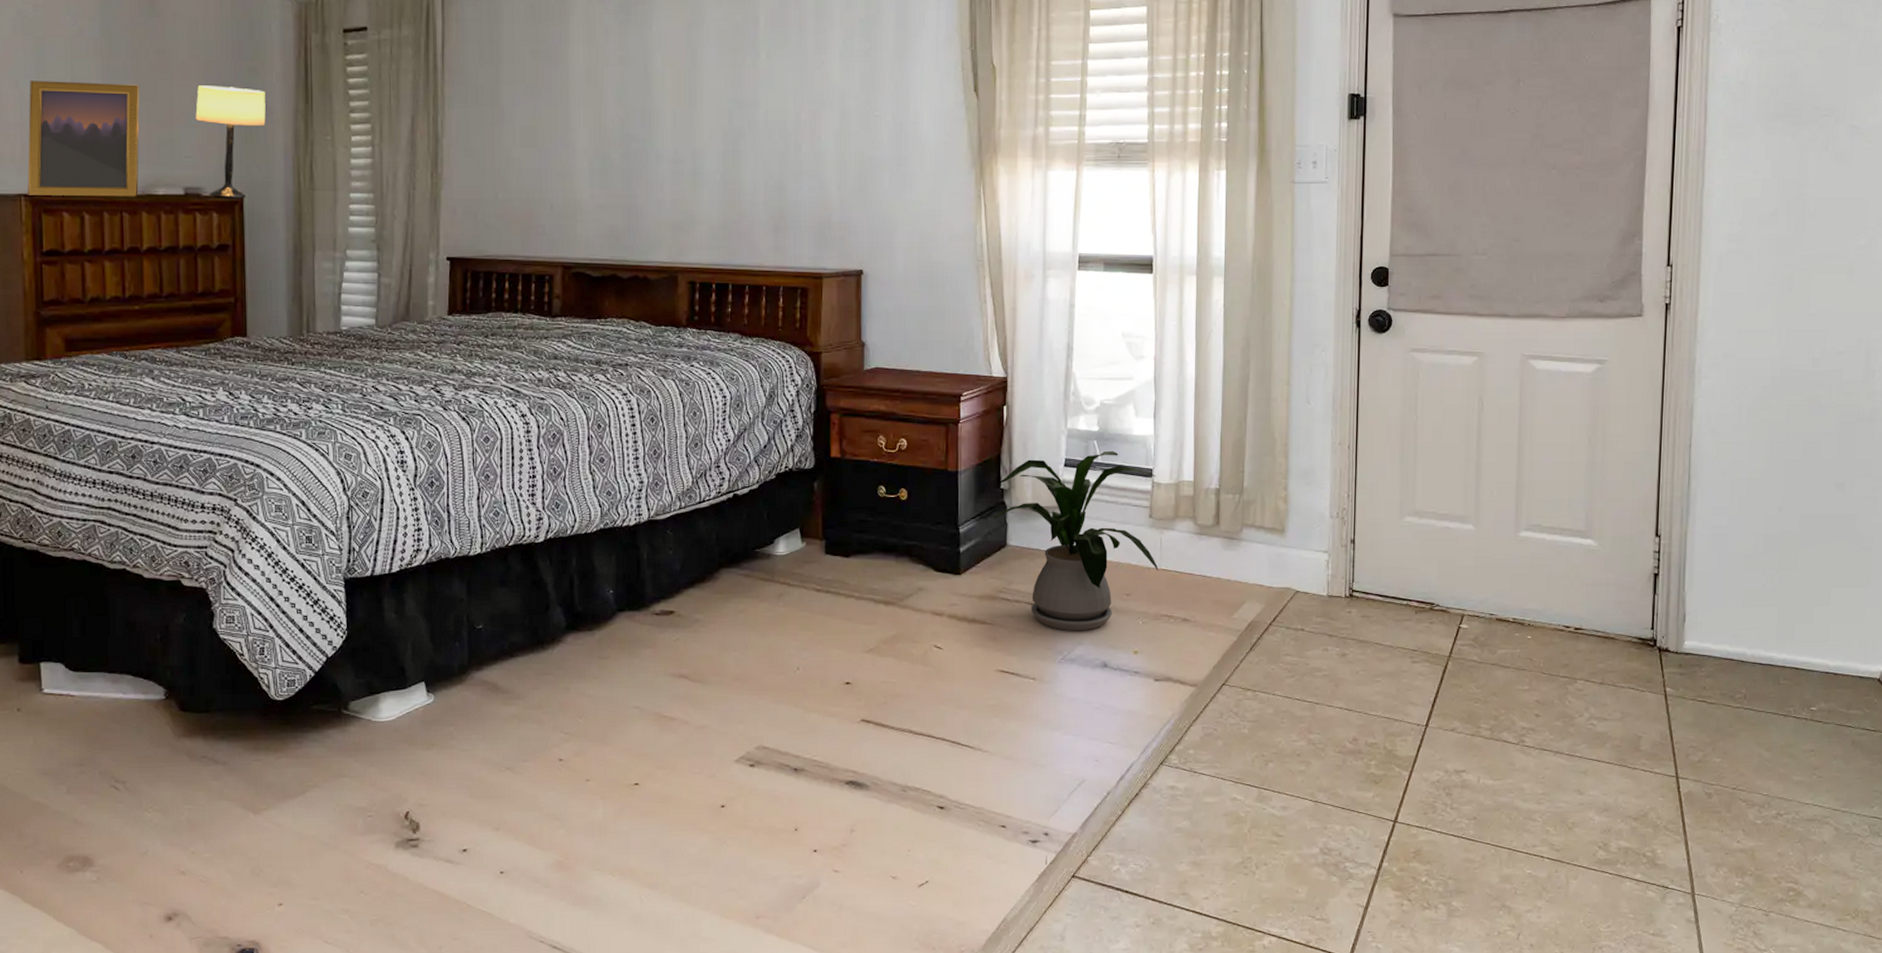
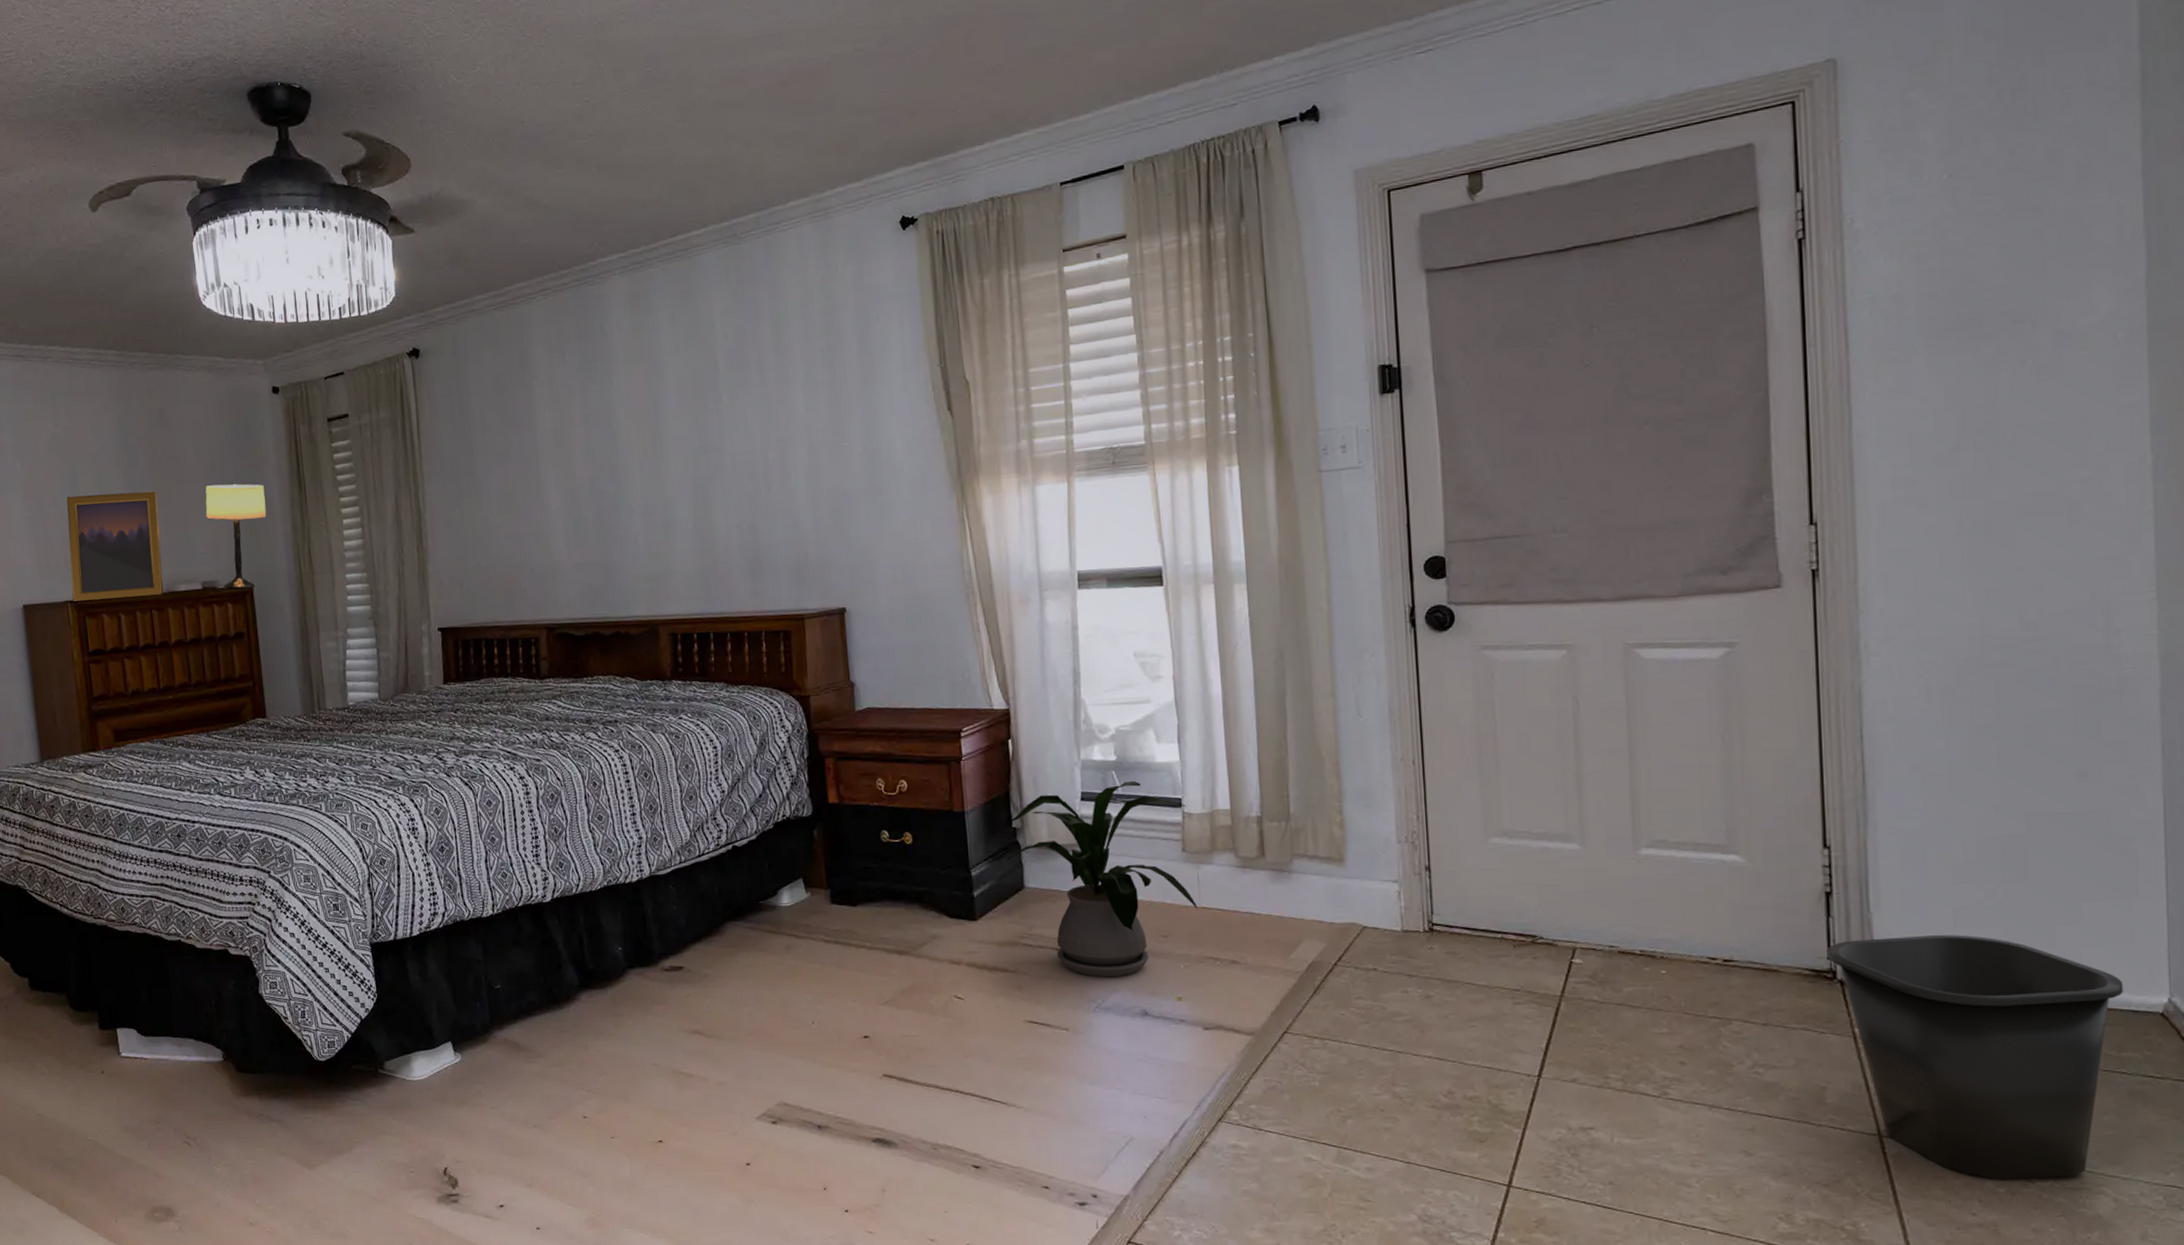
waste bin: none [1651,611,1855,813] -> present [1826,934,2124,1179]

